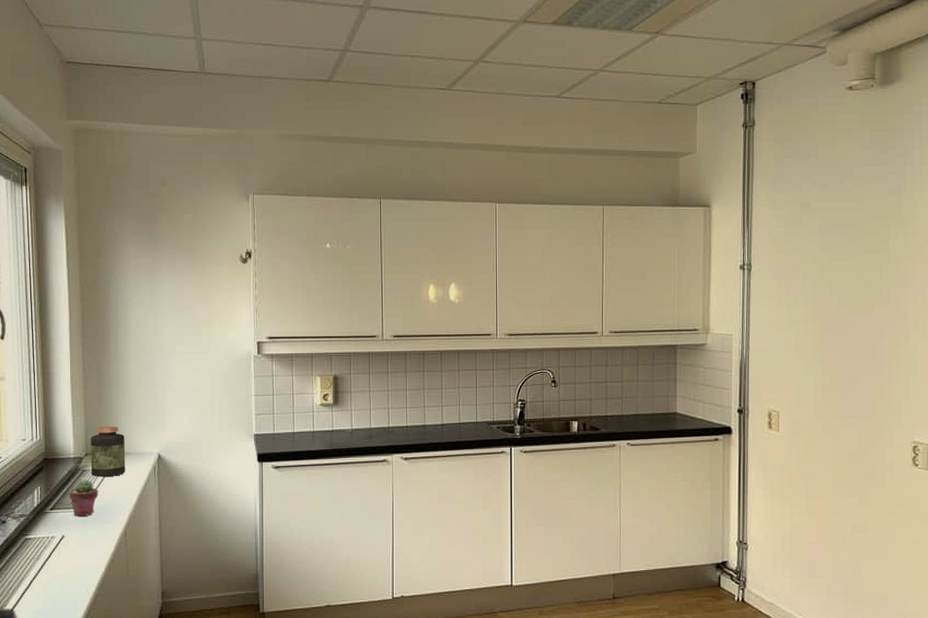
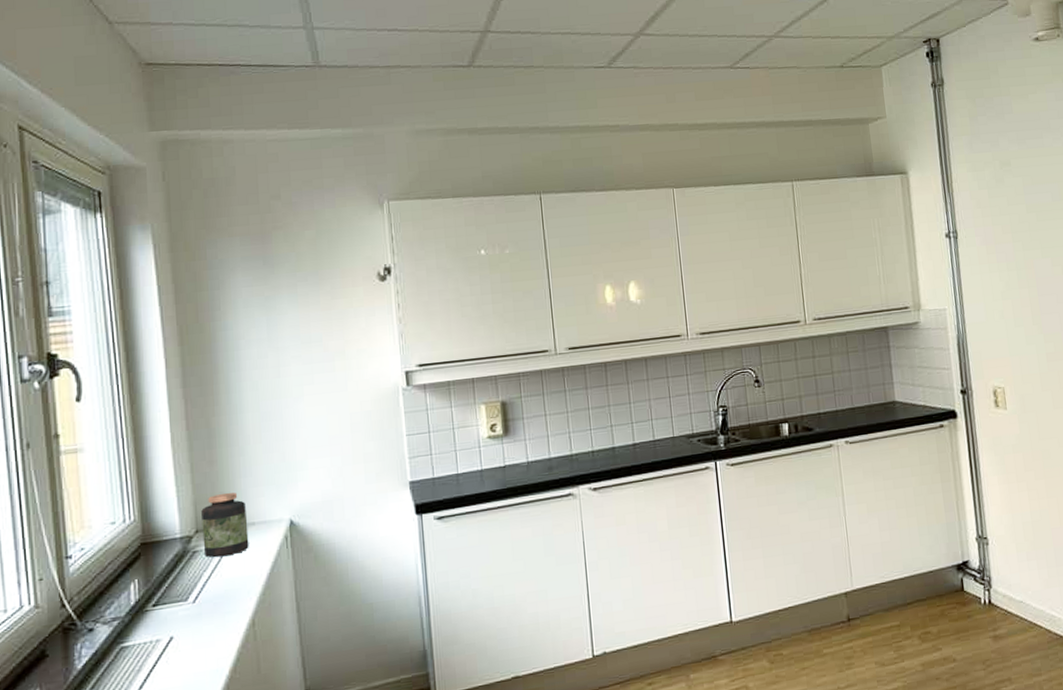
potted succulent: present [68,480,98,517] -> none [176,563,215,611]

